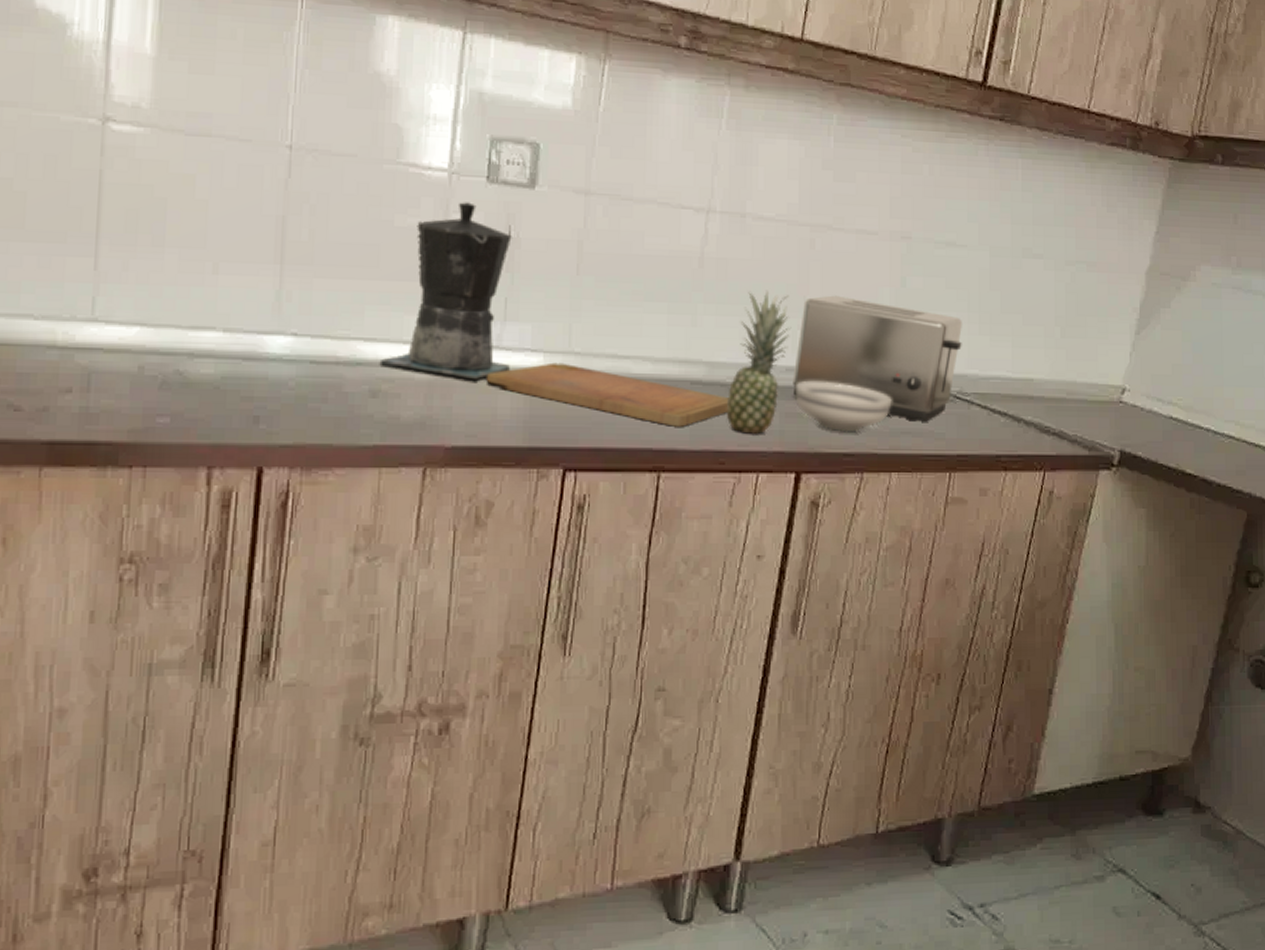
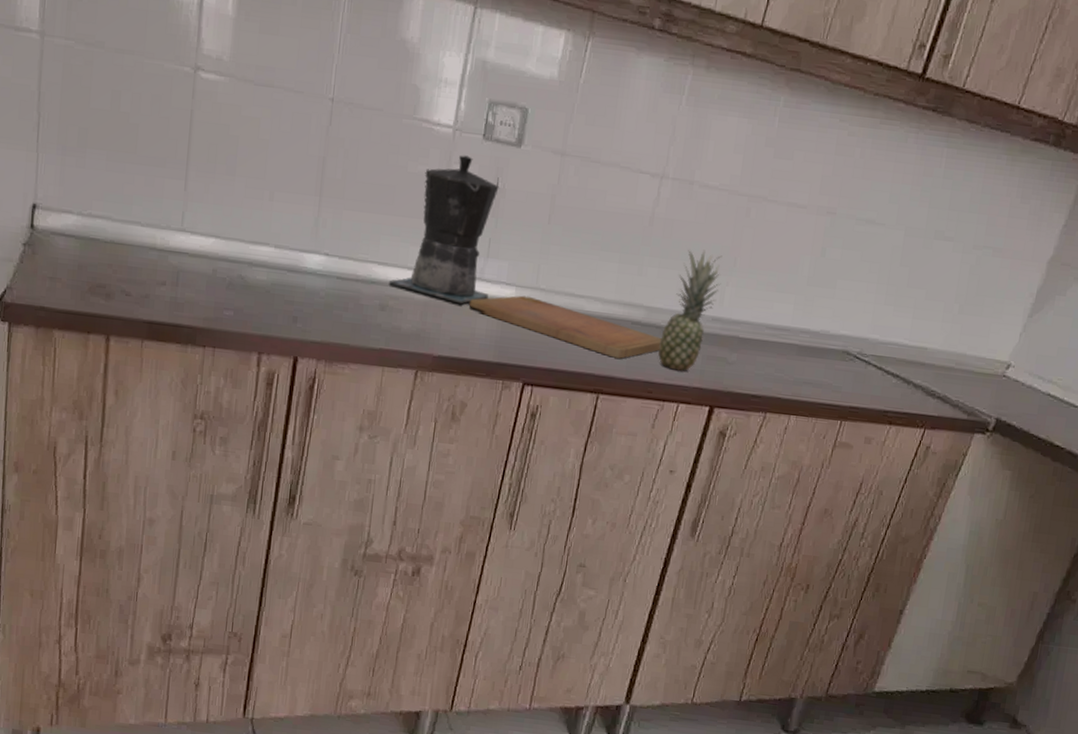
toaster: present [793,295,962,422] -> none [716,259,871,376]
bowl: present [795,382,892,432] -> none [716,331,800,378]

